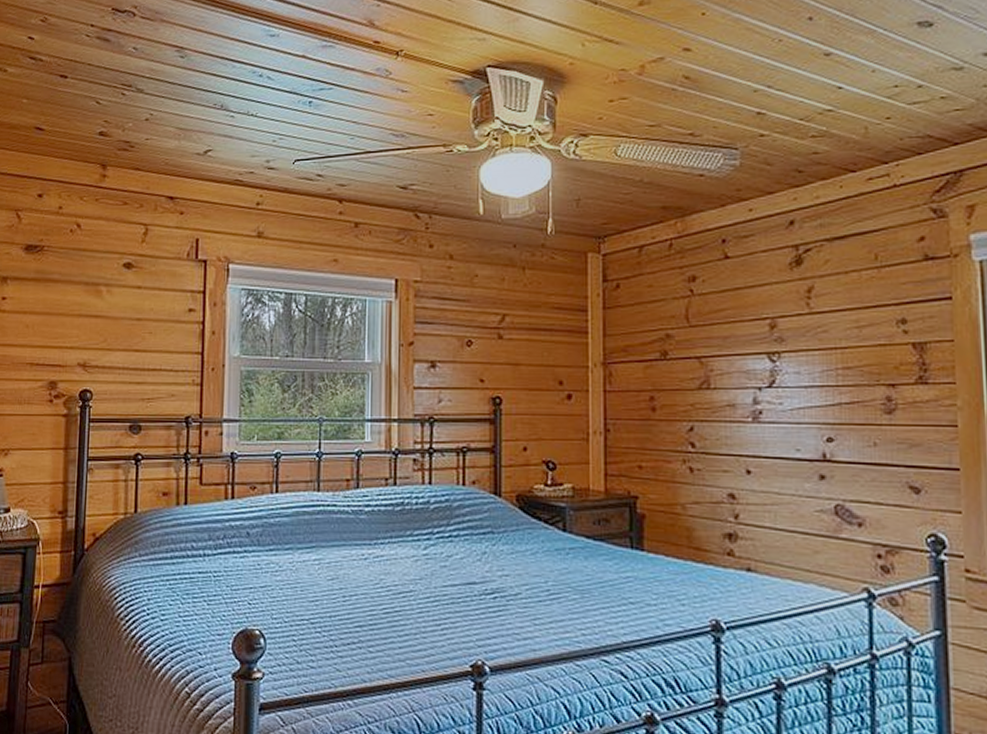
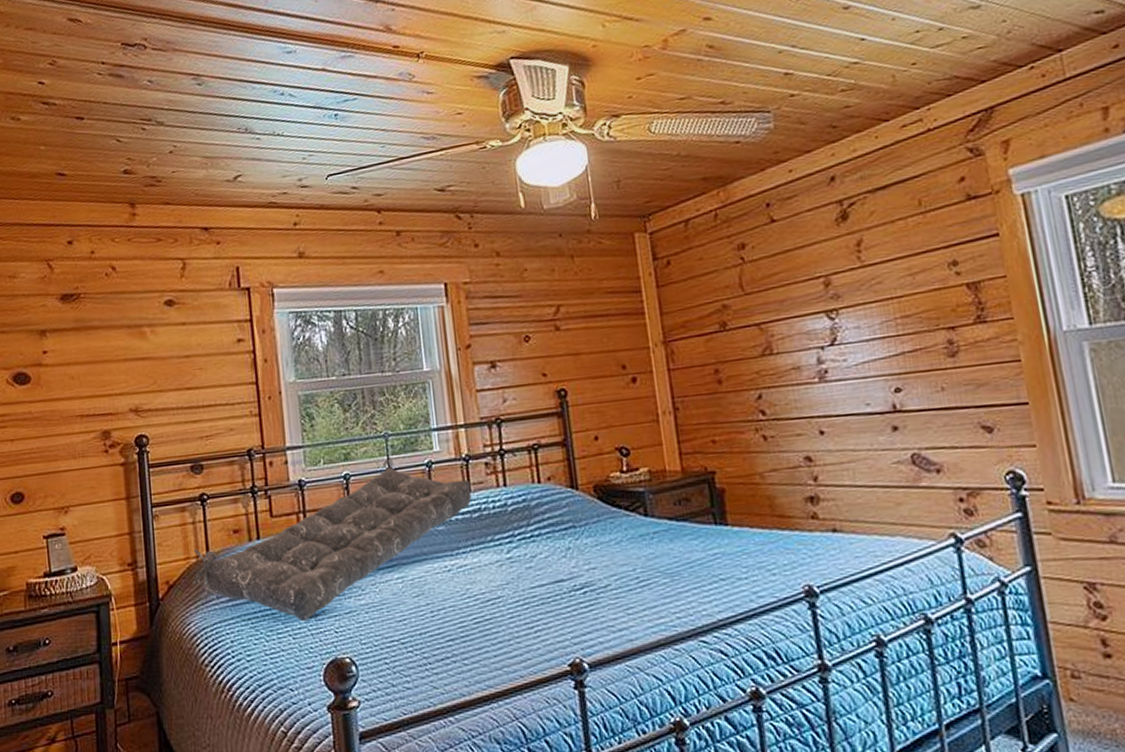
seat cushion: none [118,441,397,590] -> present [193,456,472,622]

